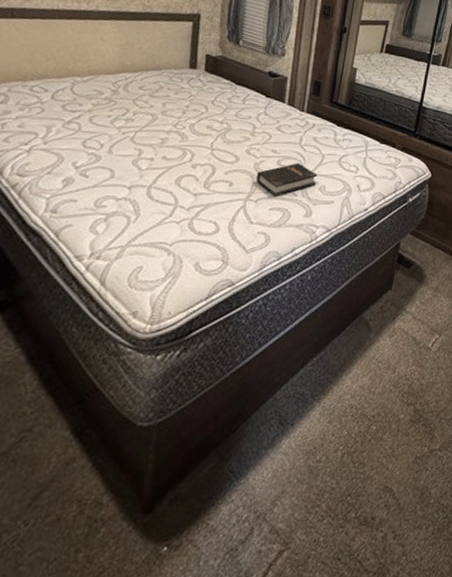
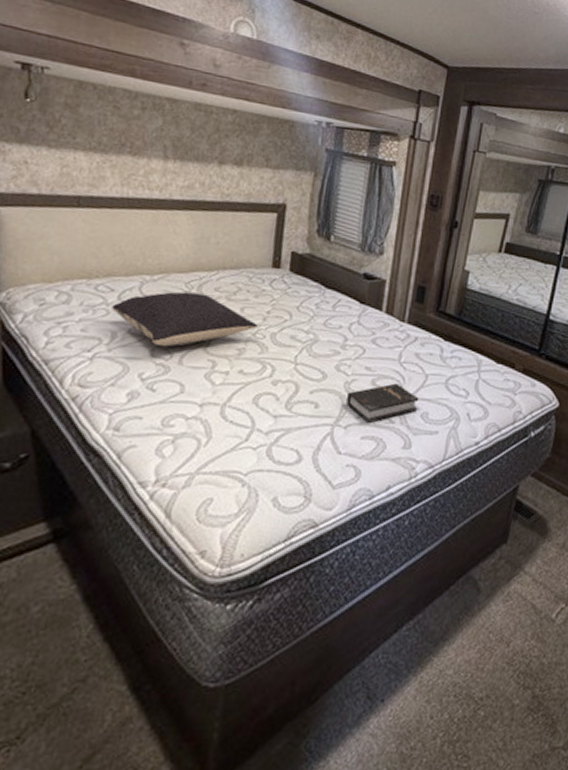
pillow: none [46,90,178,139] -> present [112,291,257,347]

